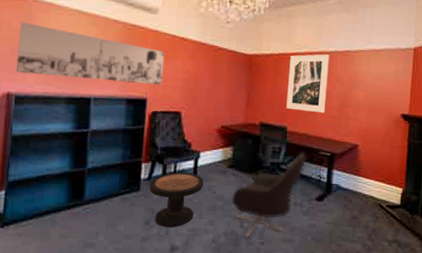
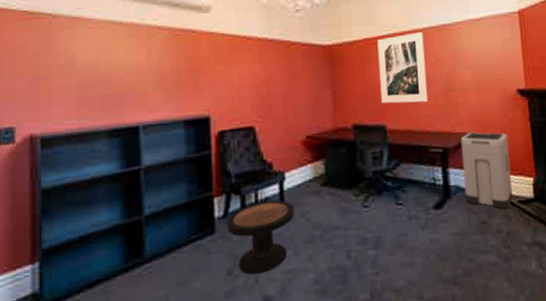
wall art: present [16,21,165,85] -> none [38,44,227,109]
armchair: present [231,153,307,238] -> none [331,153,415,270]
trash can: none [343,144,387,210] -> present [460,132,513,209]

